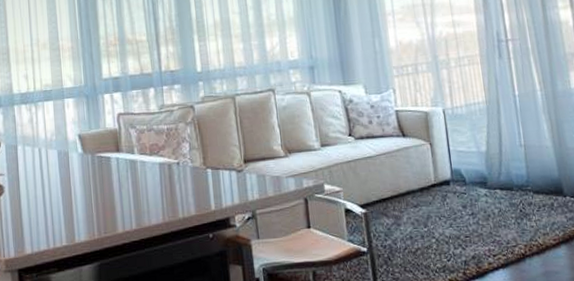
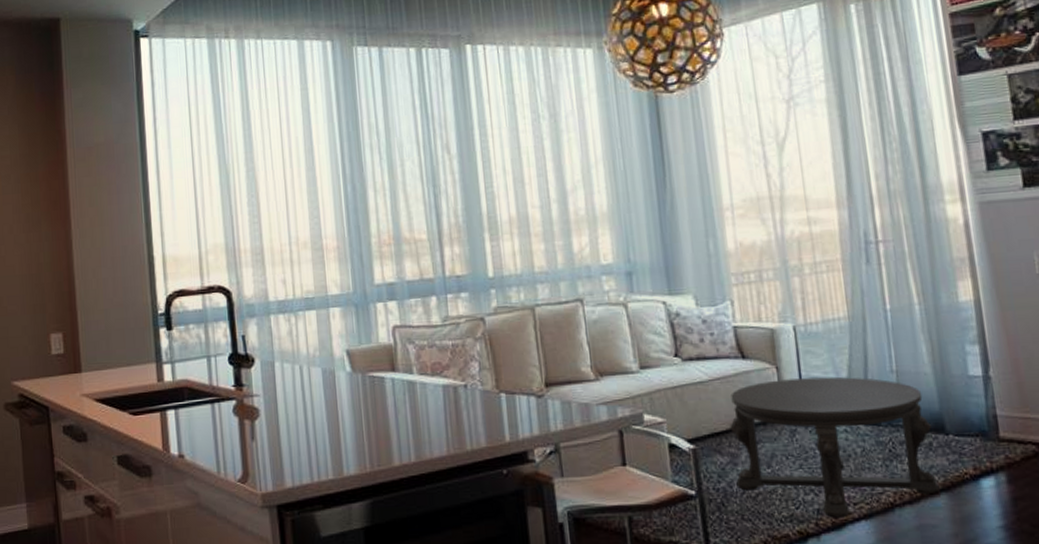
coffee table: none [394,150,560,268] -> present [730,377,940,518]

